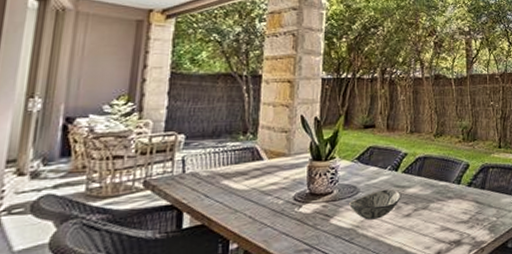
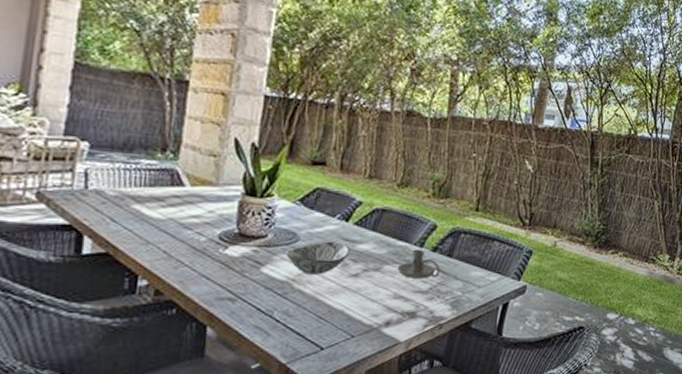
candle holder: none [442,186,476,212] -> present [398,249,440,279]

